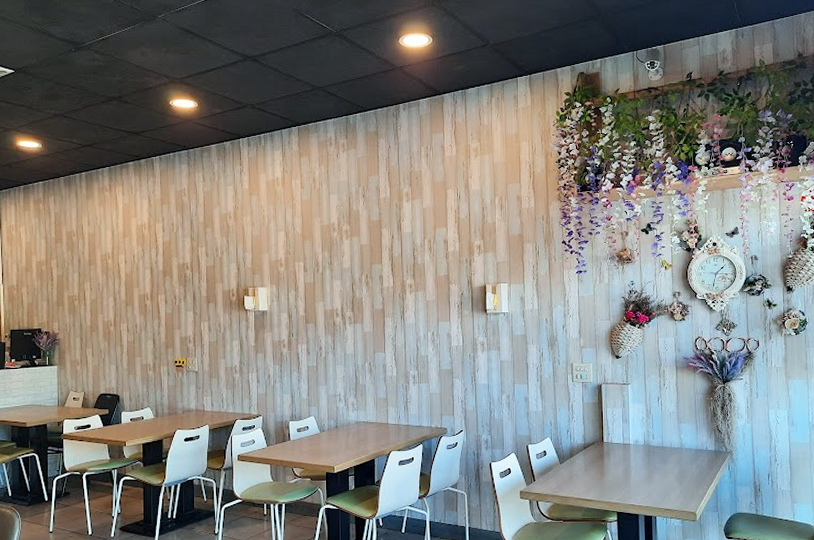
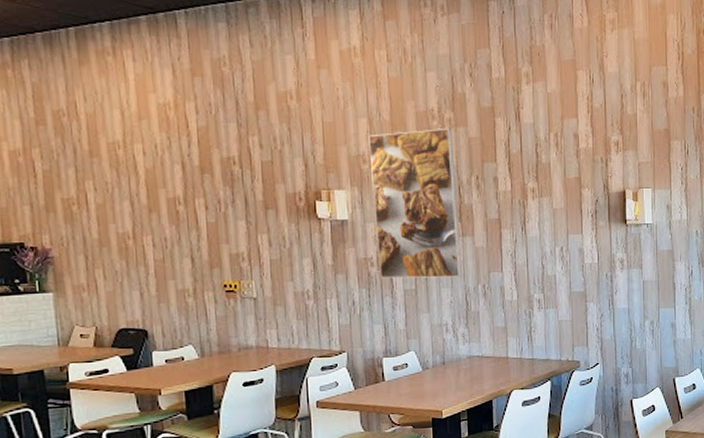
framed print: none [285,237,353,357] -> present [368,127,462,279]

